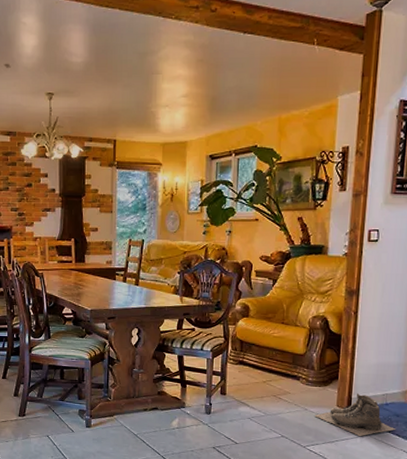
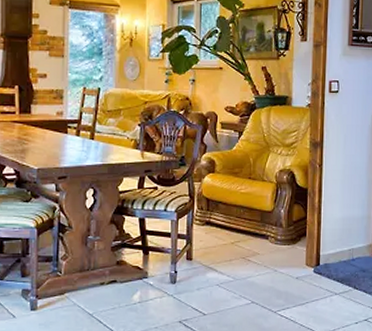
boots: present [314,393,396,437] -> none [284,250,362,297]

